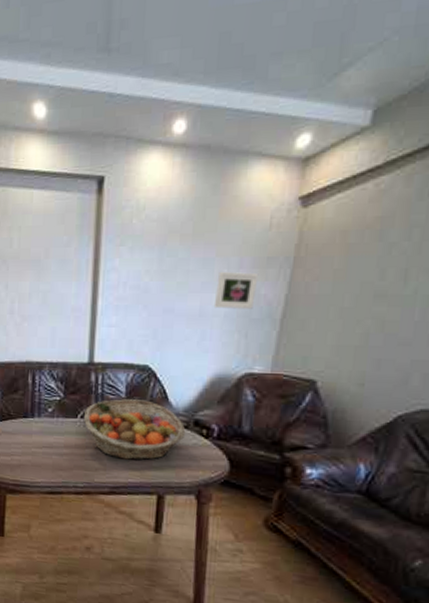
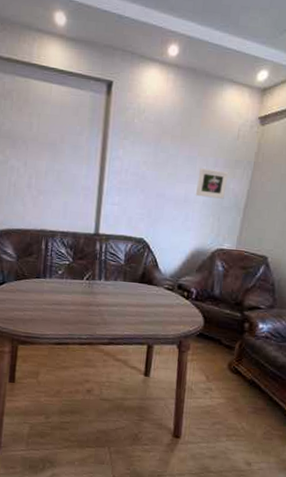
fruit basket: present [84,399,186,460] -> none [89,265,171,316]

